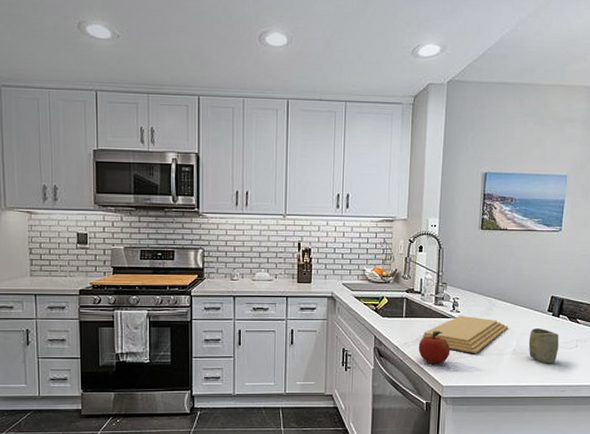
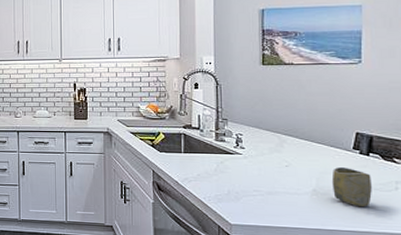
fruit: present [418,331,451,364] -> none [200,167,237,202]
cutting board: present [420,315,509,353] -> none [201,151,305,192]

